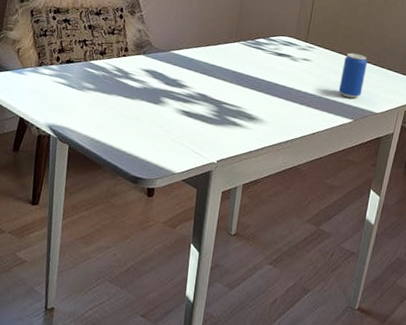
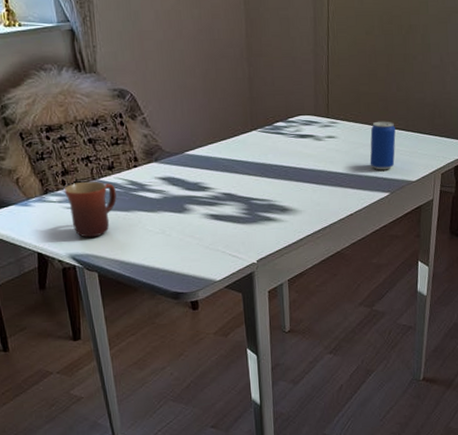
mug: none [56,60,103,113] -> present [64,181,117,238]

